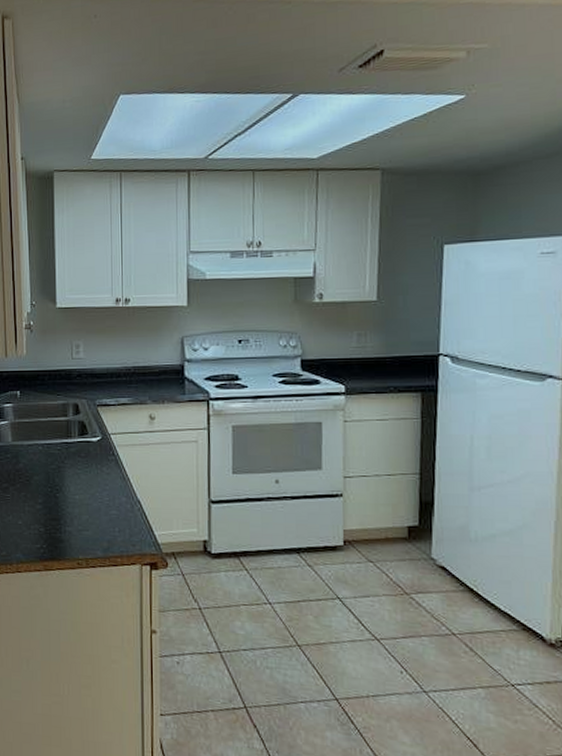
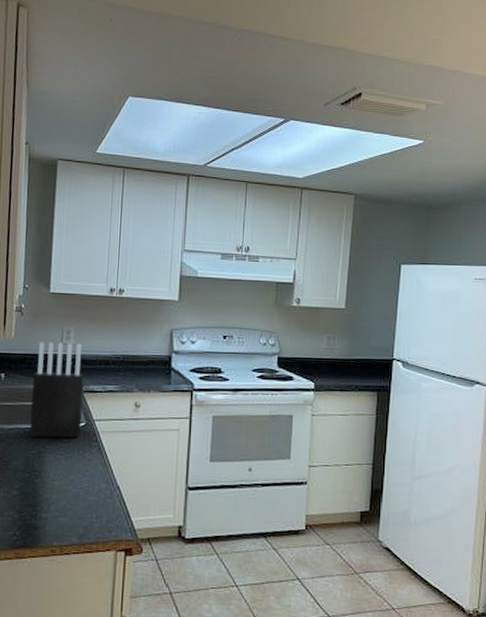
knife block: none [47,357,98,453] -> present [29,342,84,438]

